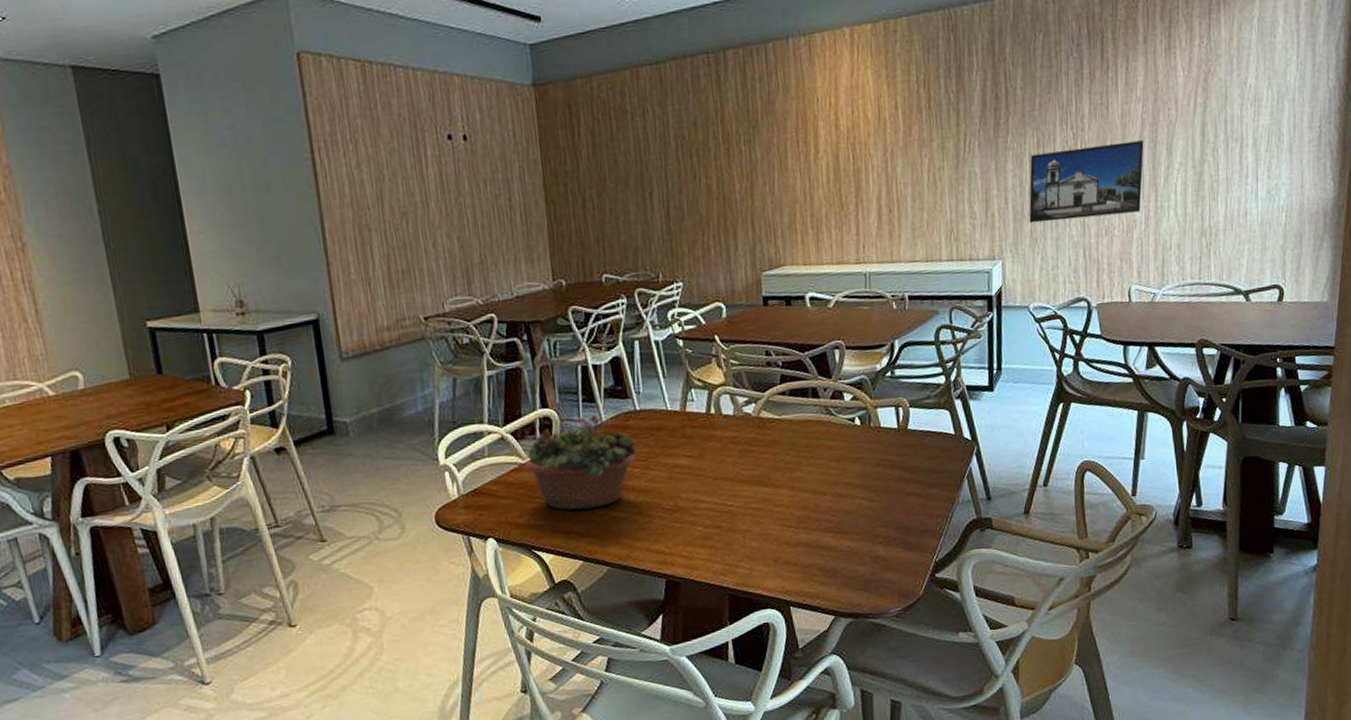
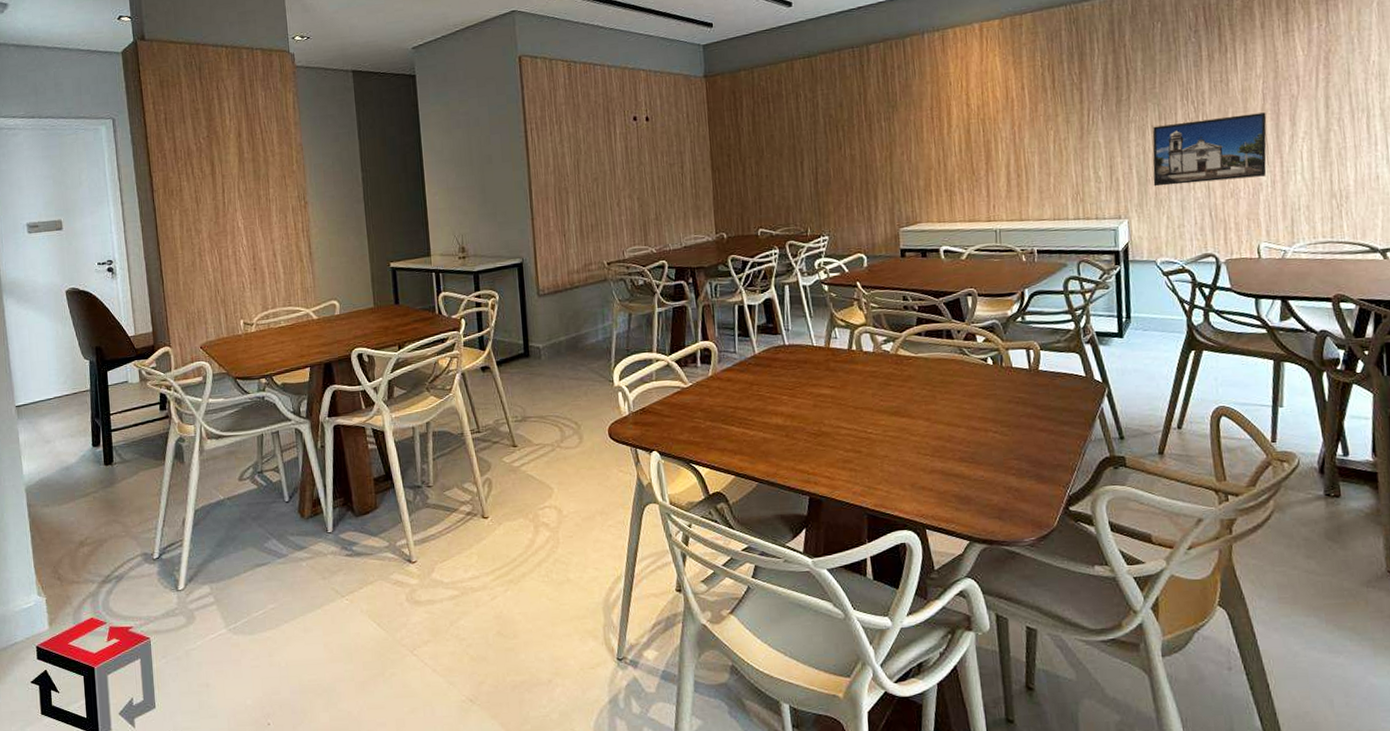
succulent planter: present [523,414,637,510] -> none [686,347,786,430]

